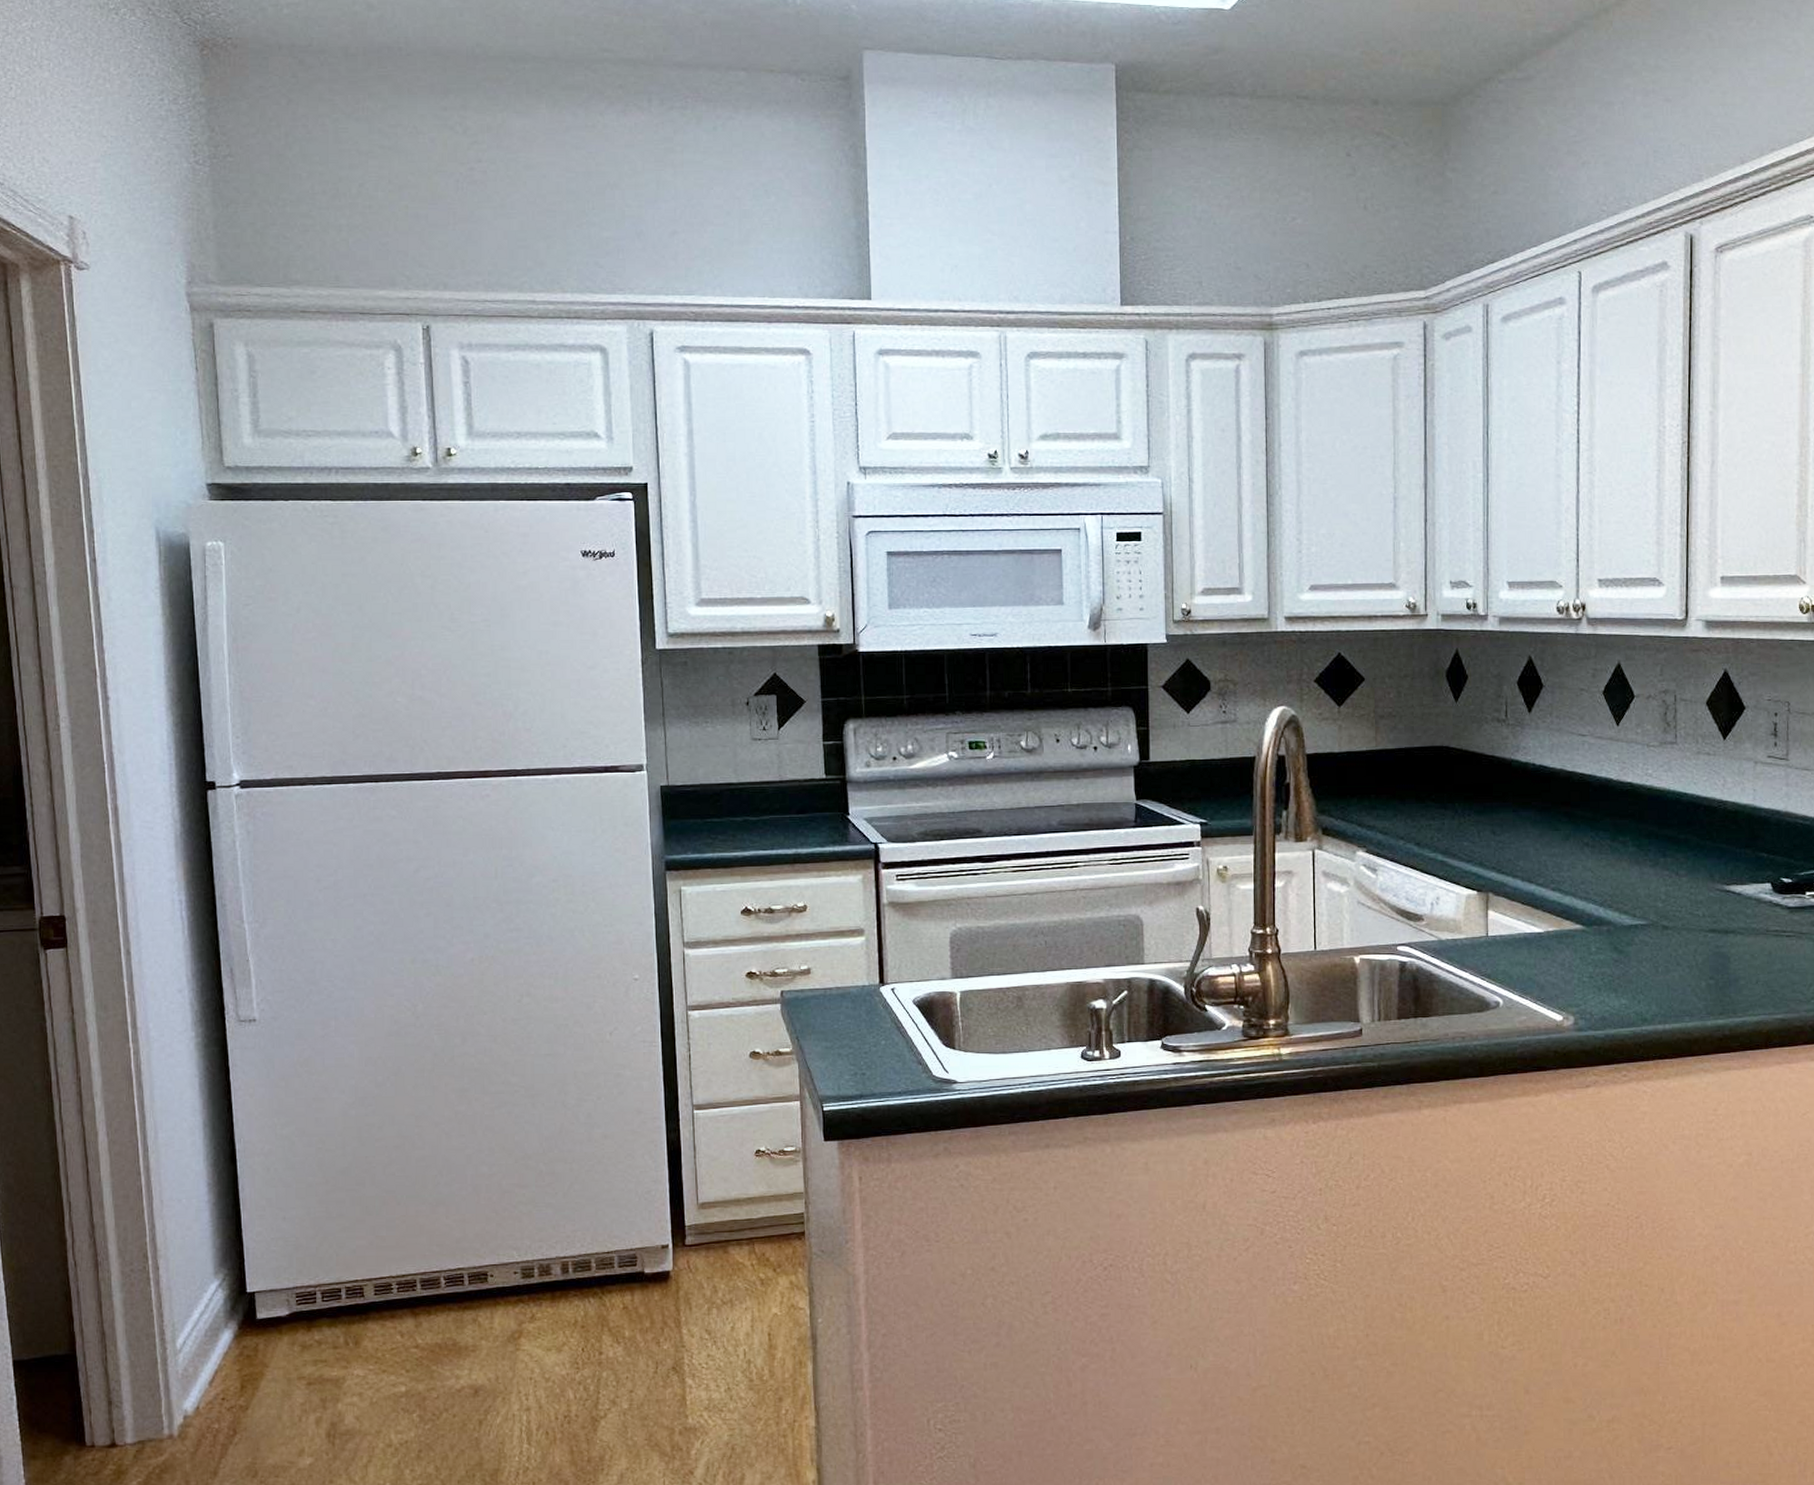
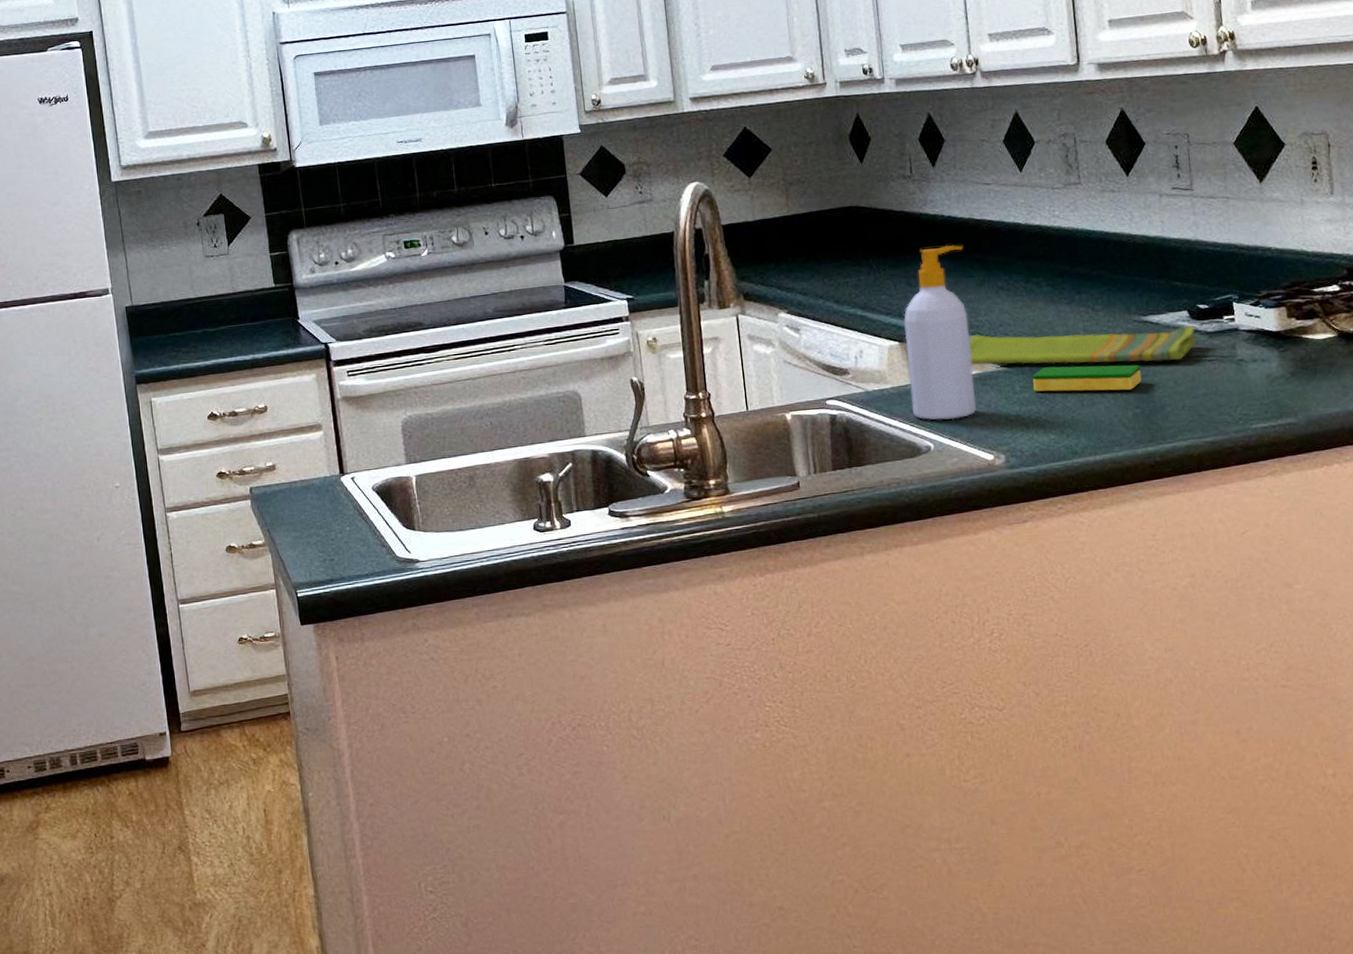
soap bottle: none [1484,795,1552,977] -> present [904,245,976,420]
dish towel: none [1548,889,1776,934] -> present [968,325,1196,366]
dish sponge: none [1608,930,1718,960] -> present [1032,365,1142,392]

